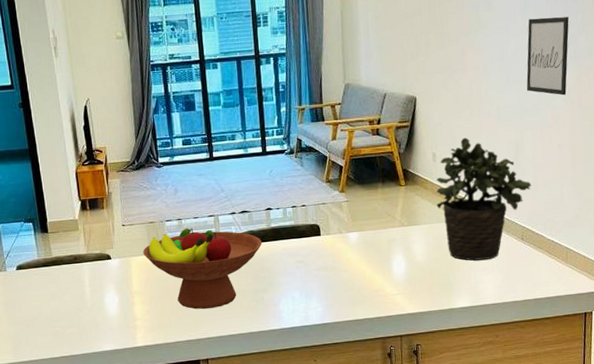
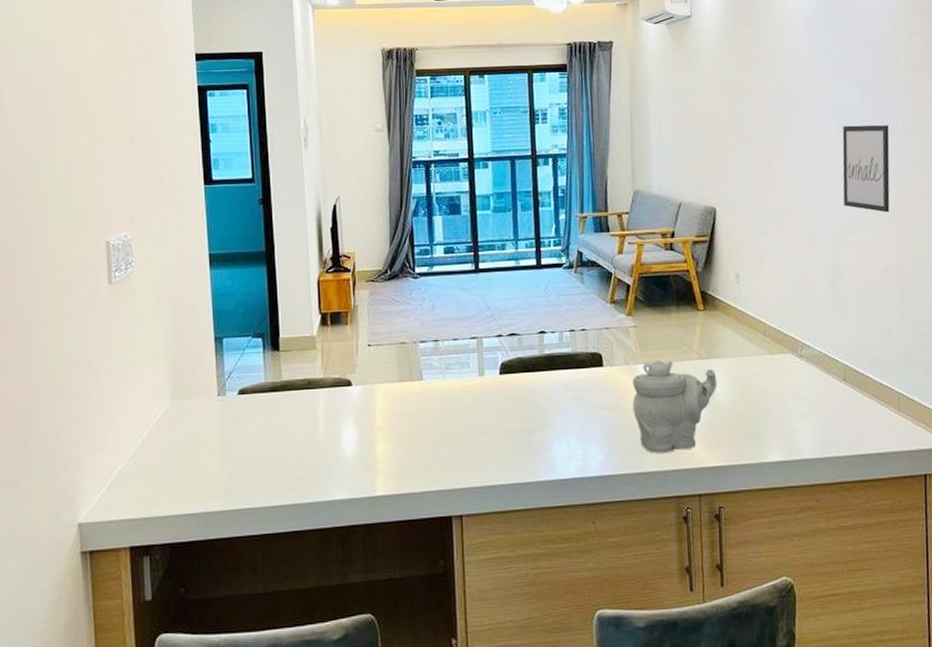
fruit bowl: present [143,227,263,309] -> none [390,351,534,452]
teapot: none [345,228,416,304] -> present [632,359,717,453]
potted plant: present [436,137,532,261] -> none [741,257,854,404]

